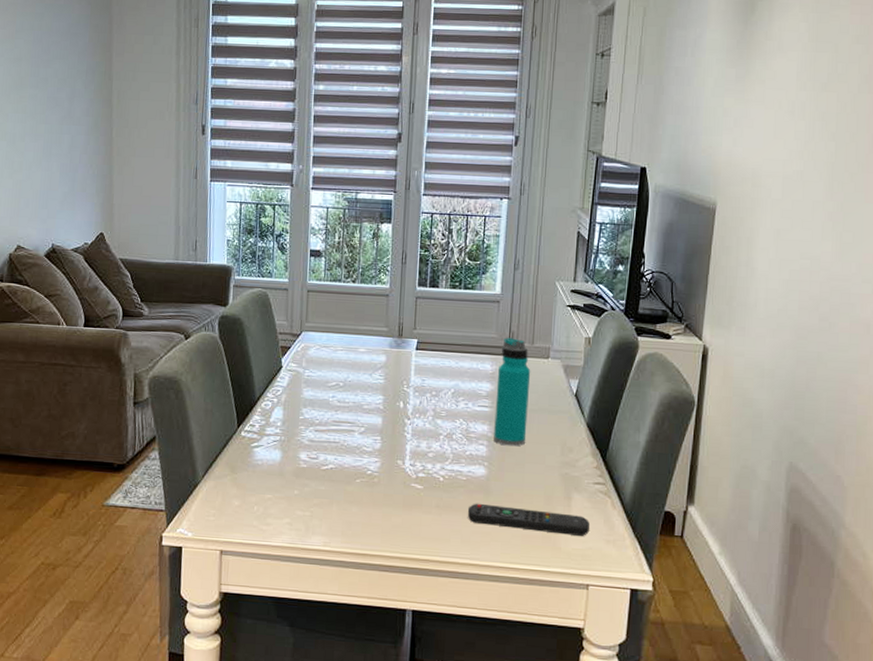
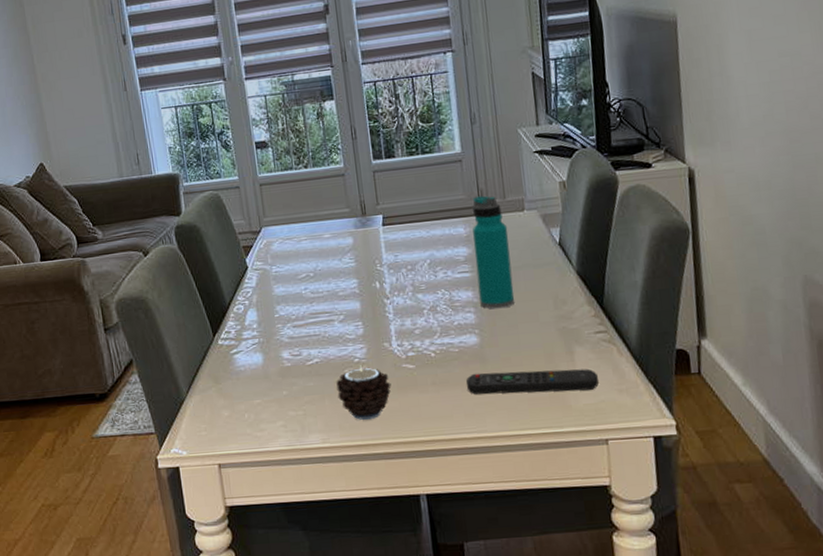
candle: none [345,478,398,531] -> present [336,365,392,420]

